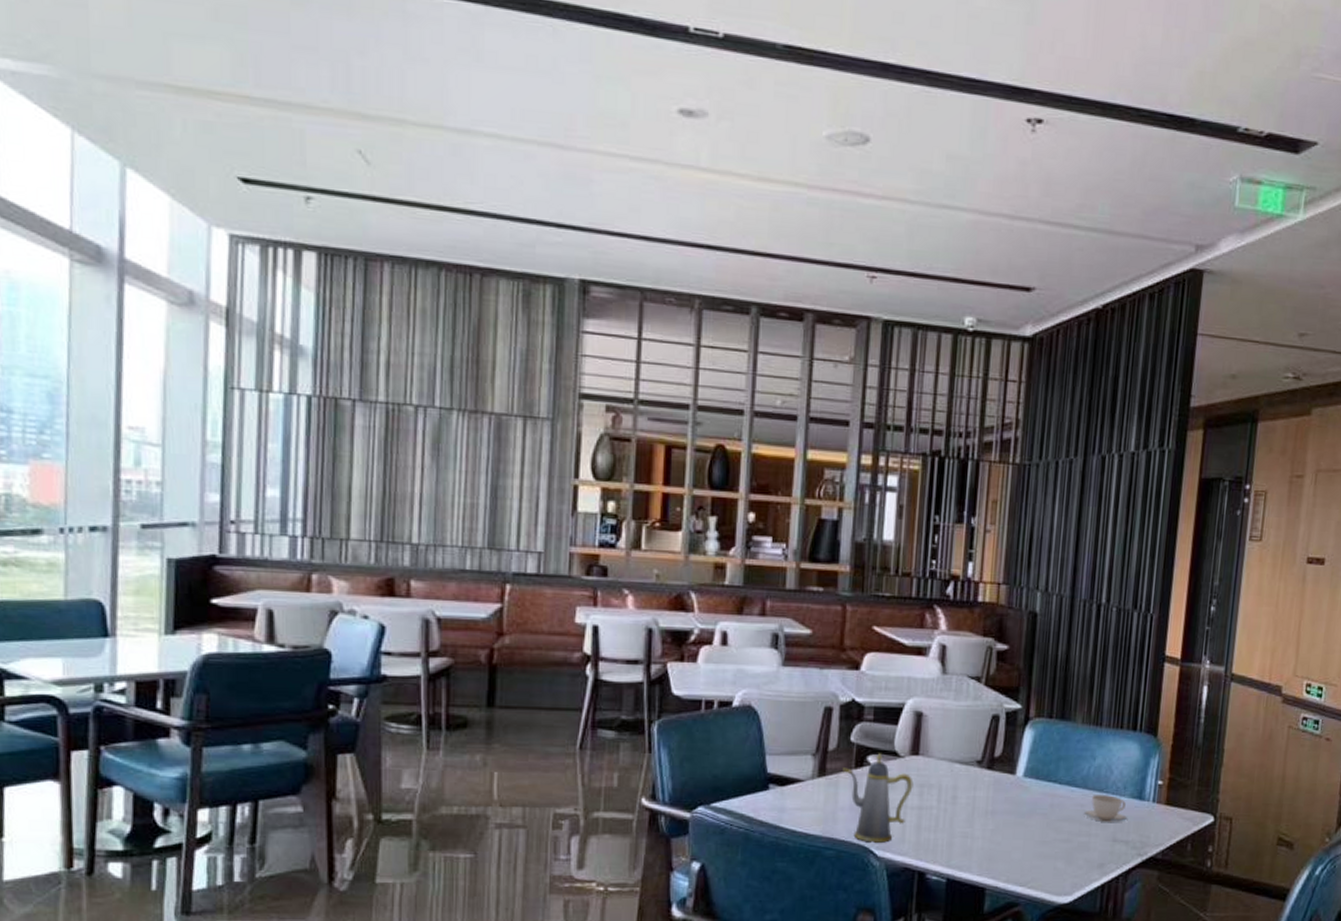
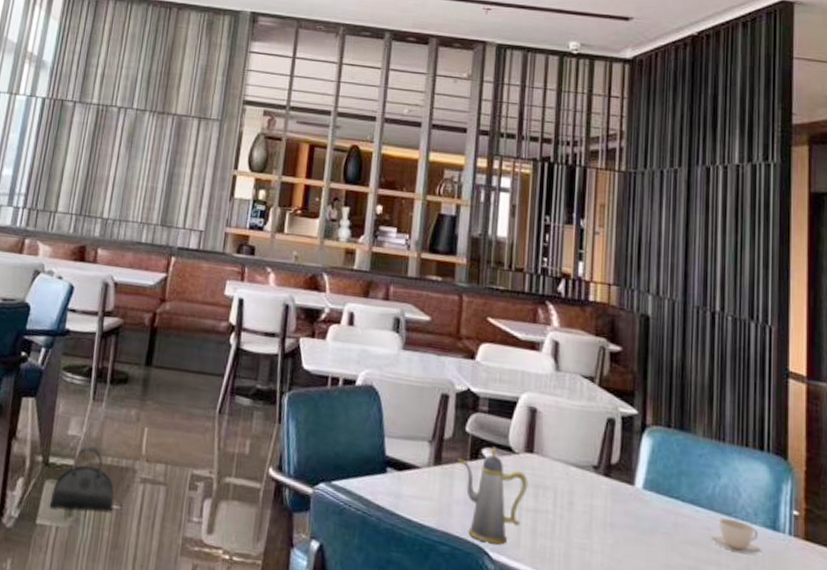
handbag: none [389,796,466,866] -> present [49,445,114,511]

